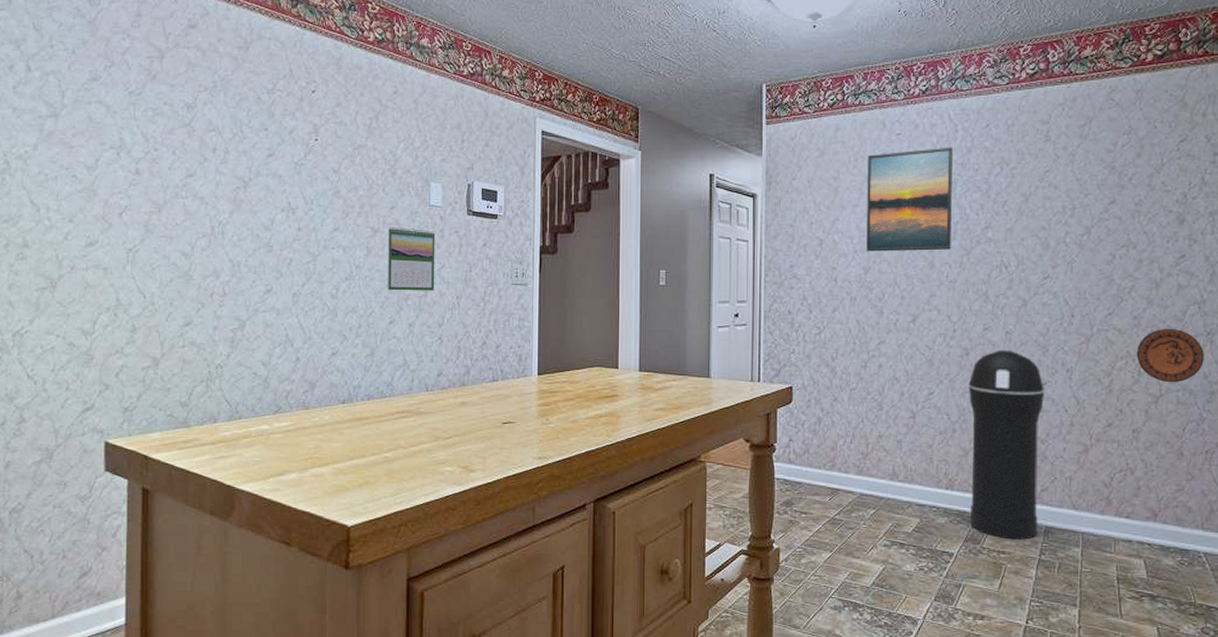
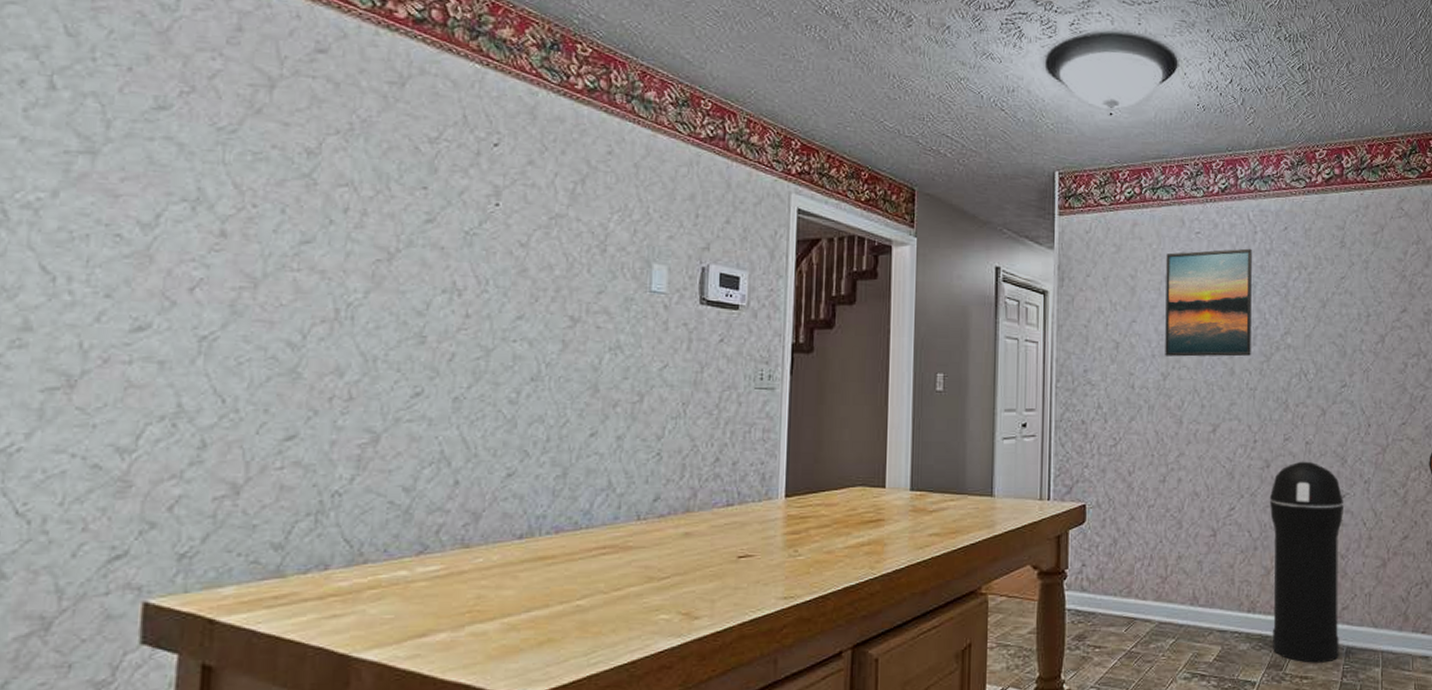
calendar: present [387,227,435,291] -> none [588,316,657,396]

